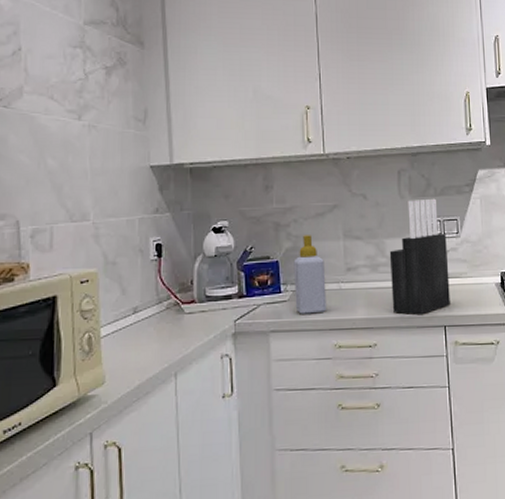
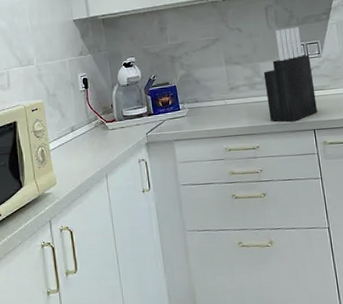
soap bottle: present [293,235,327,314] -> none [187,64,217,126]

